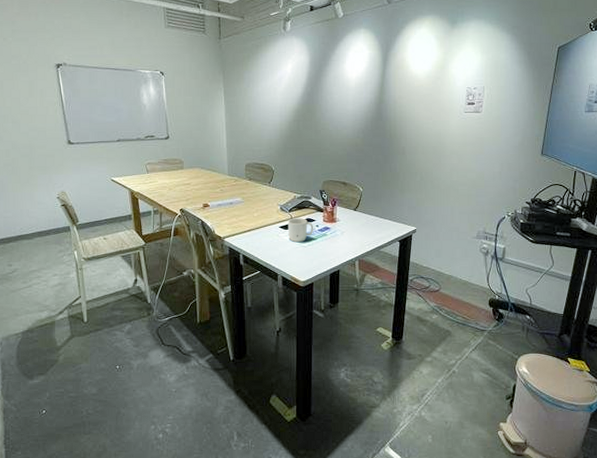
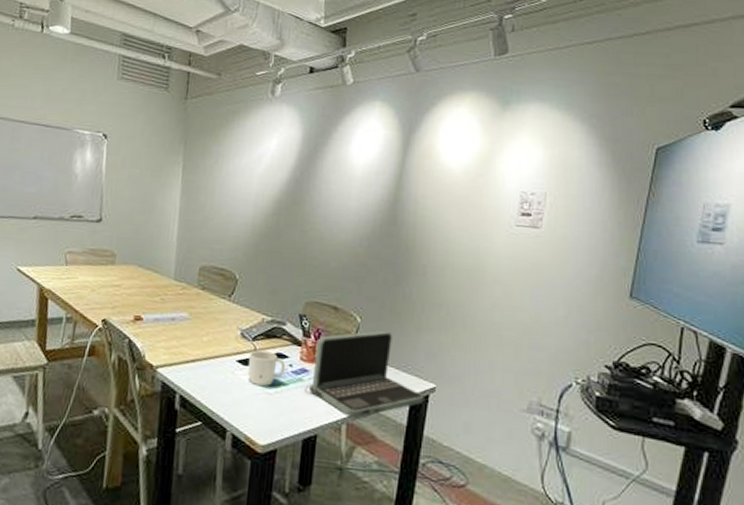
laptop: none [328,195,409,256] -> present [304,330,424,419]

